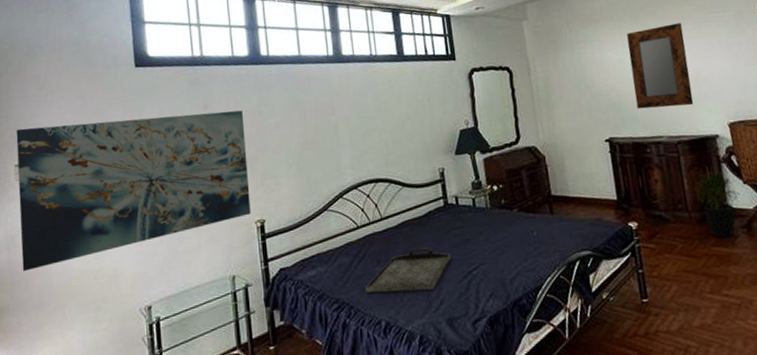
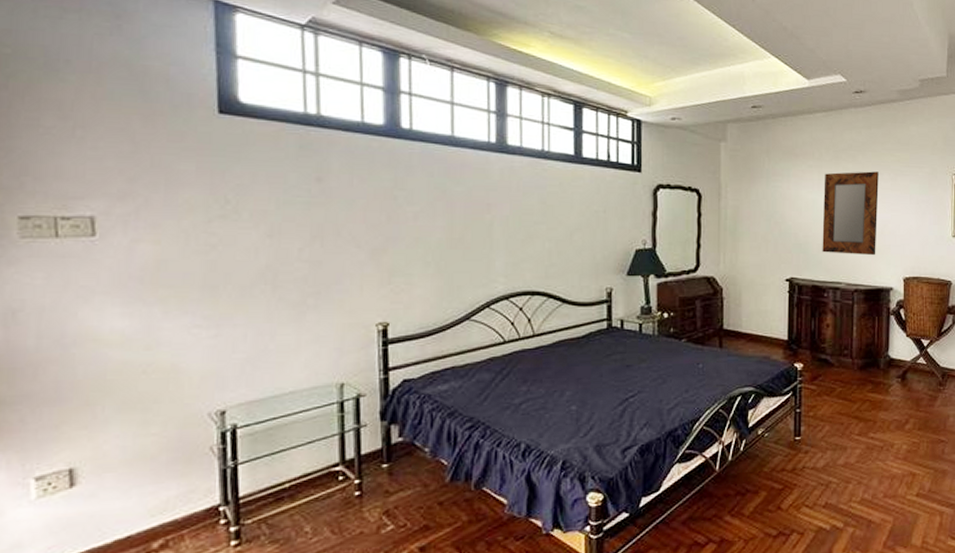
wall art: present [16,110,251,272] -> none [21,168,372,357]
serving tray: present [365,247,451,293] -> none [506,369,607,415]
potted plant: present [694,171,740,238] -> none [862,322,902,386]

